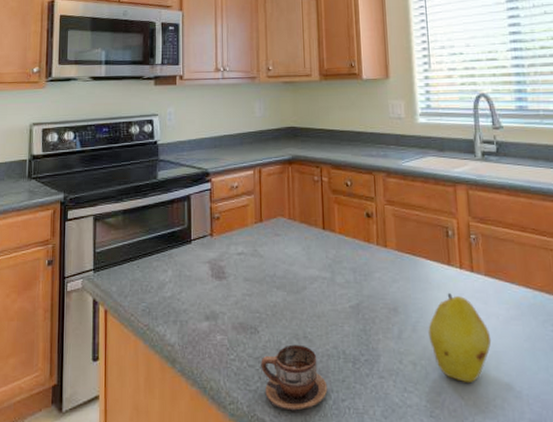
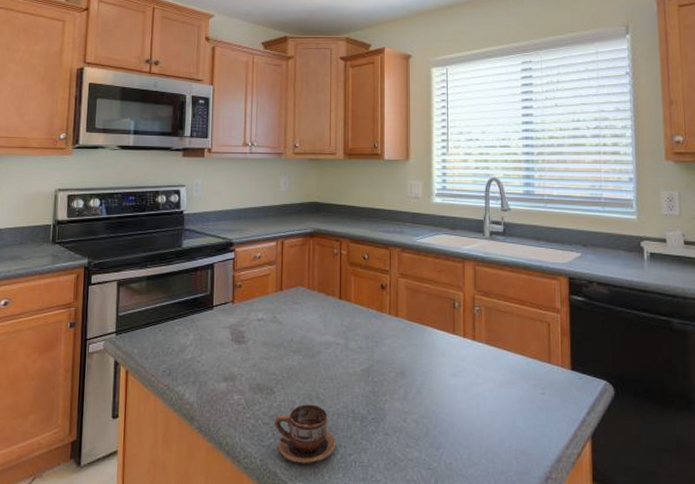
fruit: present [428,293,492,383] -> none [431,359,487,440]

